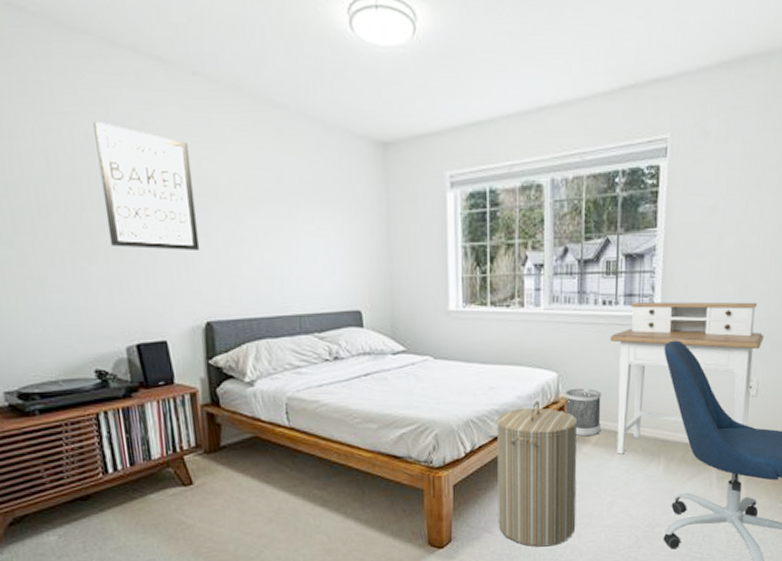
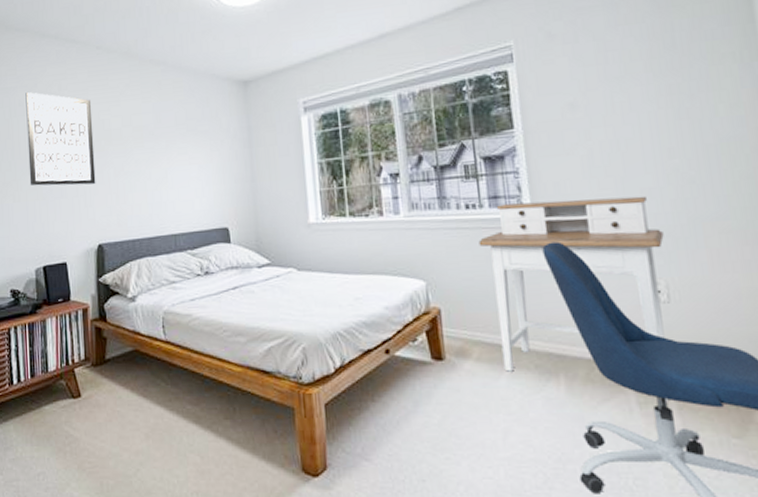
laundry hamper: present [496,400,578,547] -> none [364,311,468,481]
wastebasket: present [564,388,601,437] -> none [435,296,482,351]

